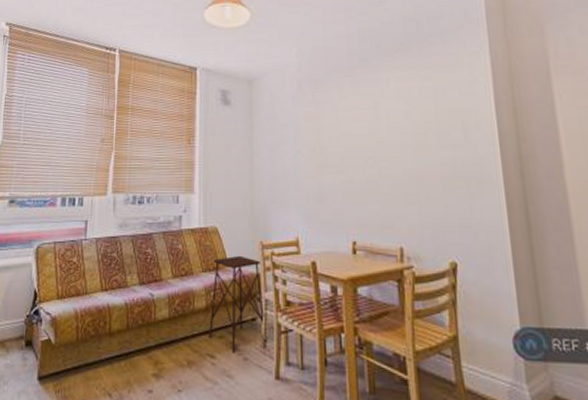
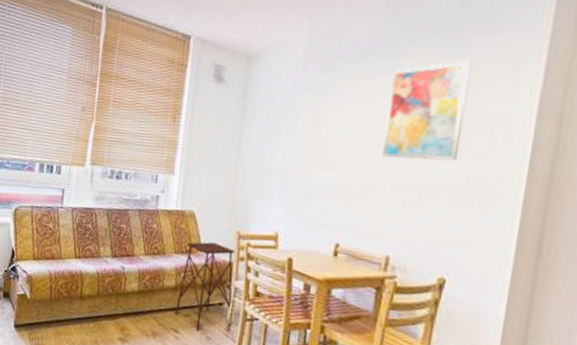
wall art: none [374,68,442,157] -> present [382,60,472,161]

